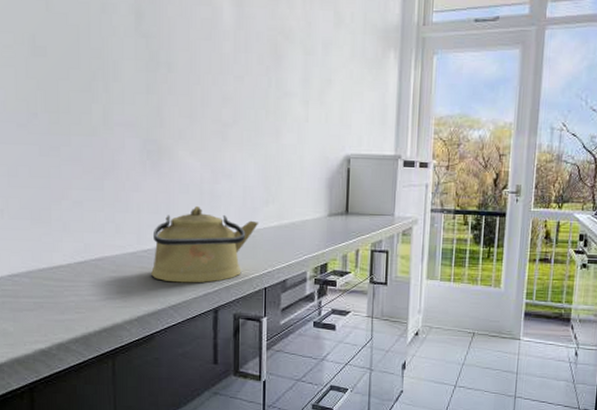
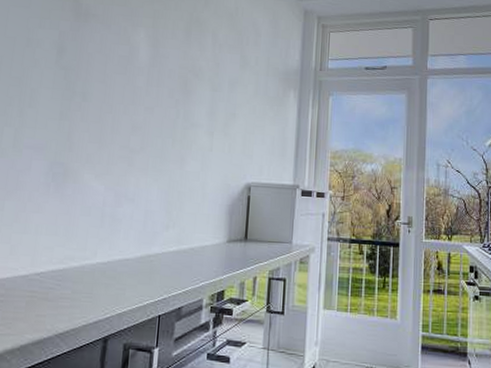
kettle: present [151,205,259,283] -> none [41,228,158,310]

